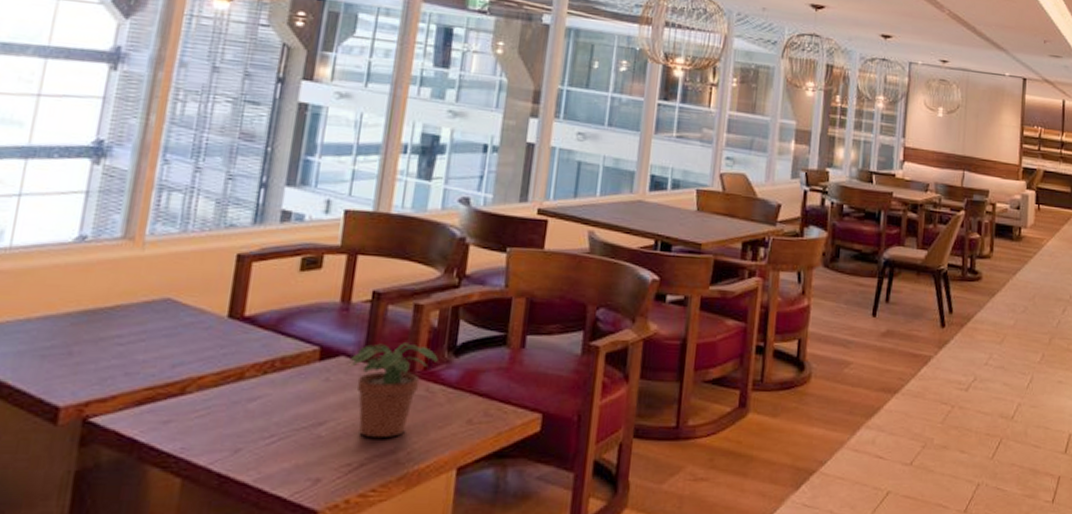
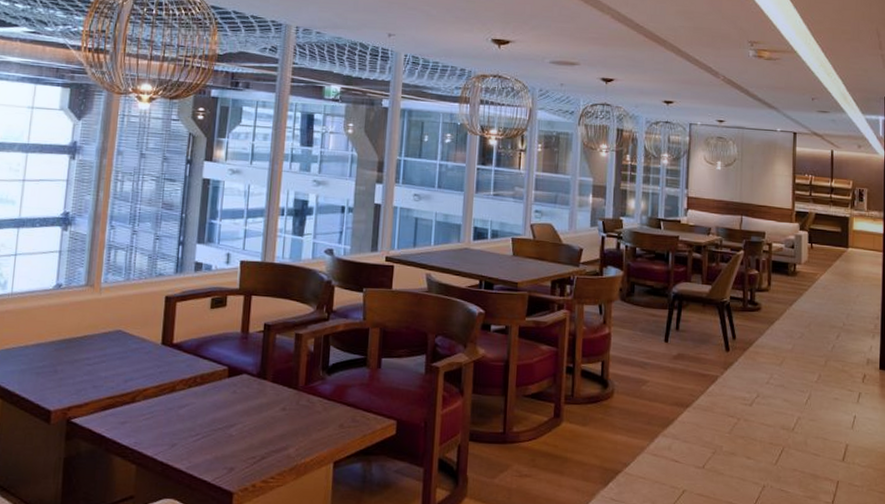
potted plant: present [349,343,438,439] -> none [250,364,315,438]

